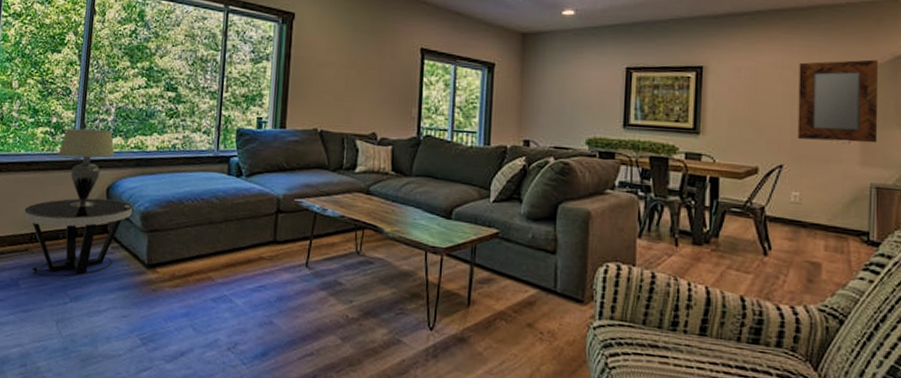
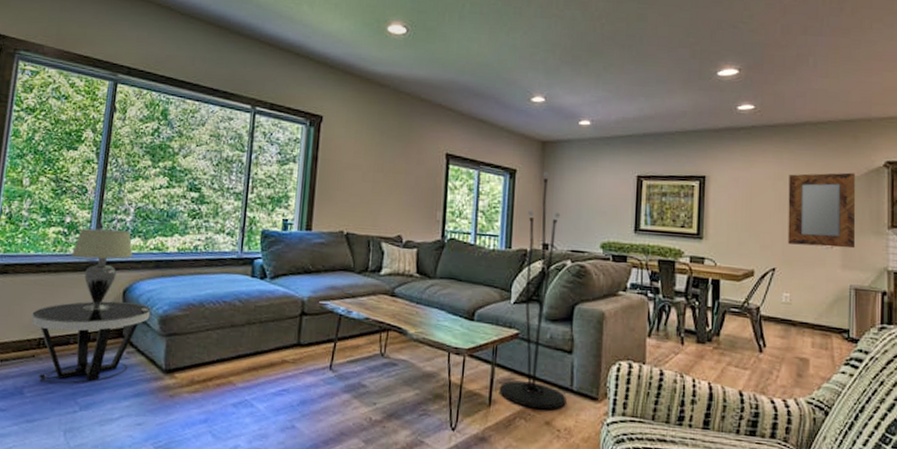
floor lamp: none [478,65,550,312] -> present [499,172,566,410]

